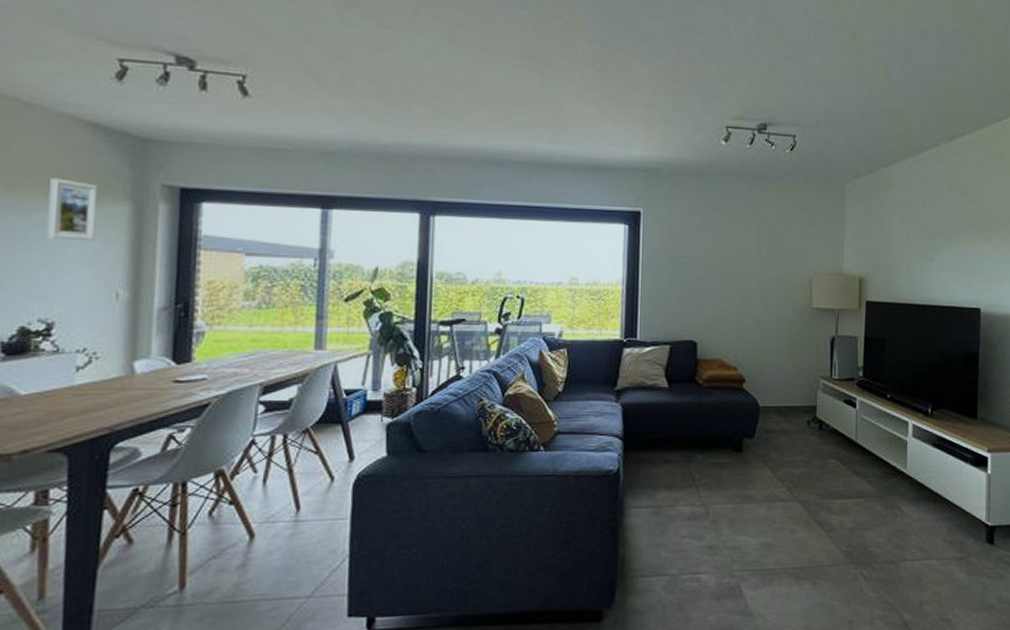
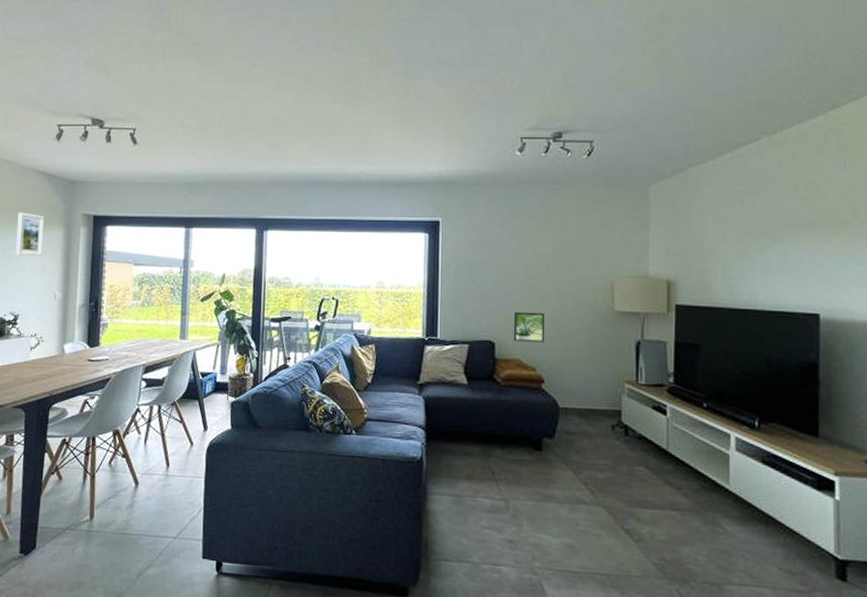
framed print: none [715,310,748,341] -> present [513,312,545,343]

